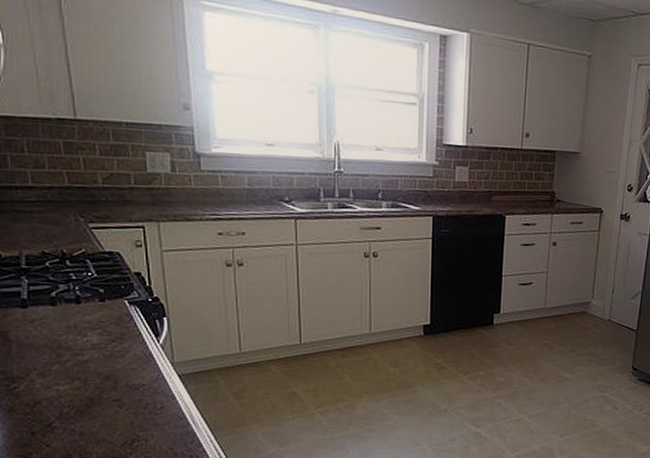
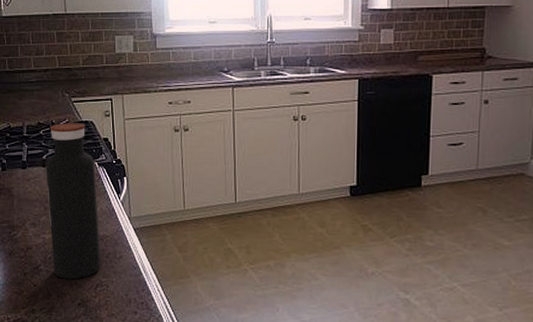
water bottle: none [56,253,138,436] -> present [46,123,101,279]

